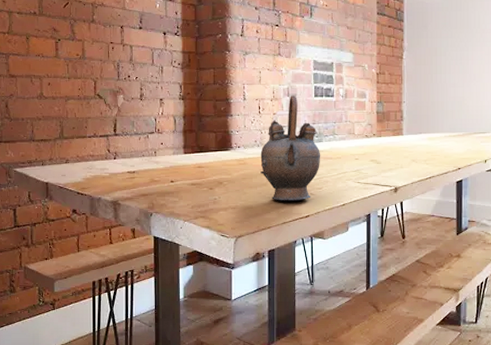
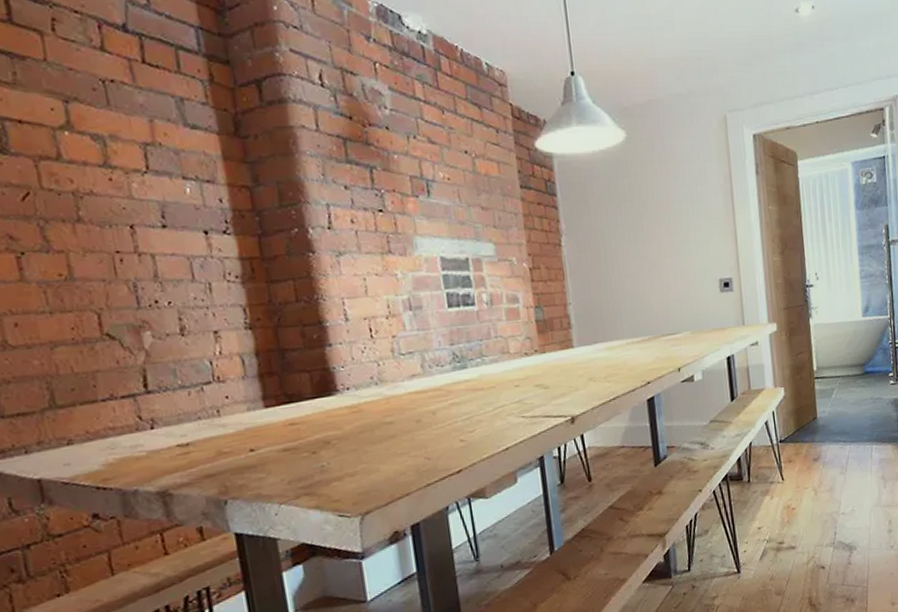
teapot: present [260,94,321,201] -> none [381,307,468,456]

